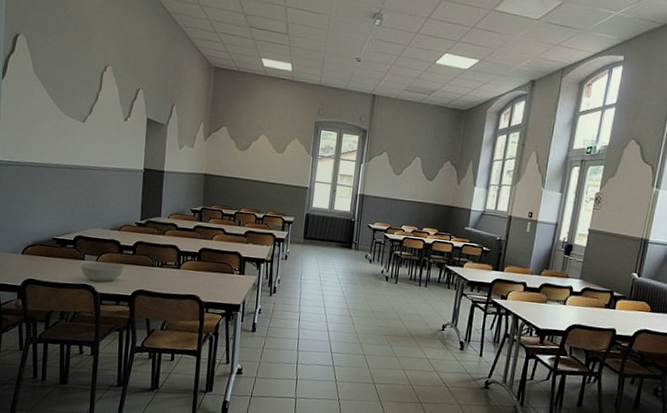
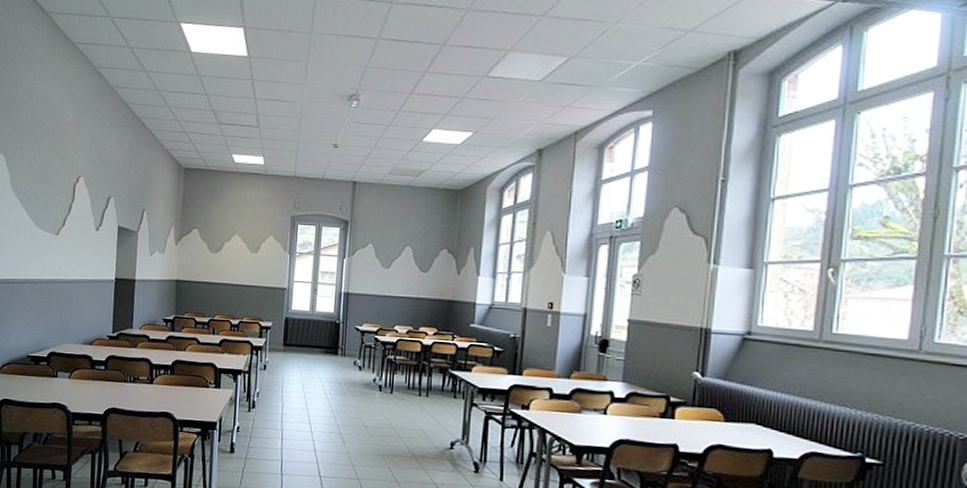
bowl: present [80,262,124,283] -> none [53,379,96,401]

